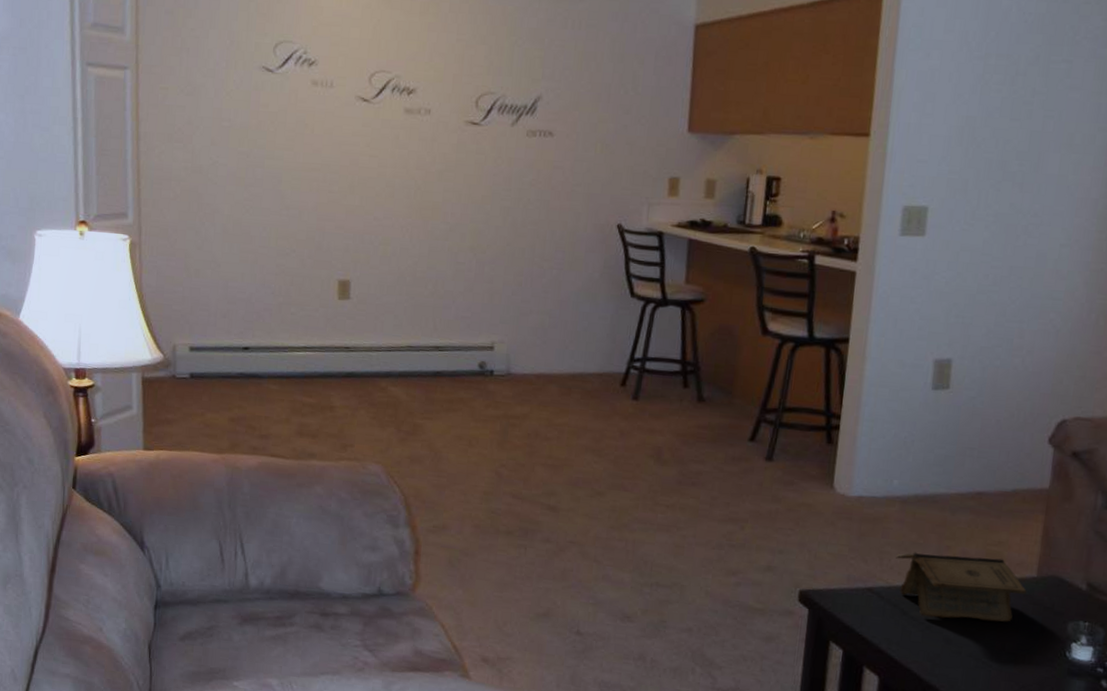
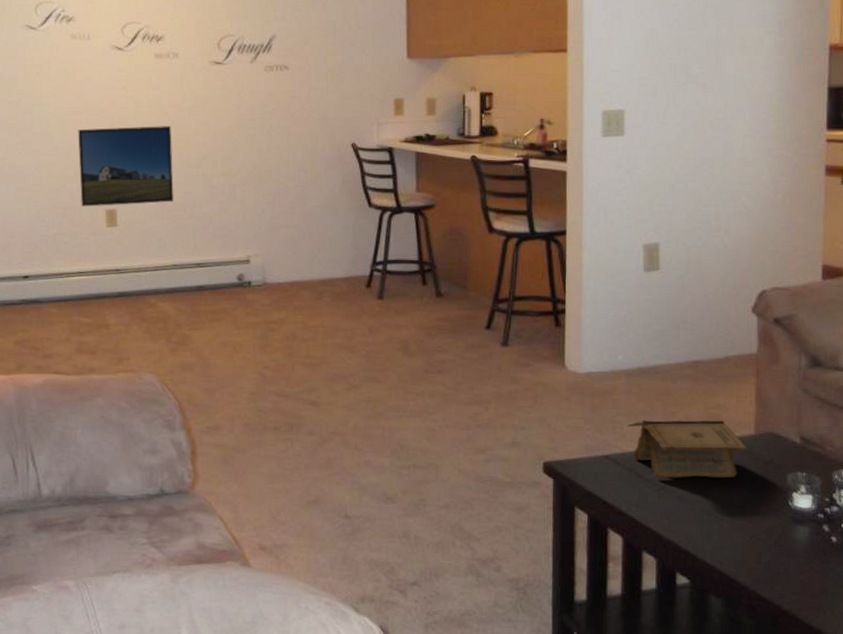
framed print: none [311,188,418,277] -> present [78,126,174,207]

